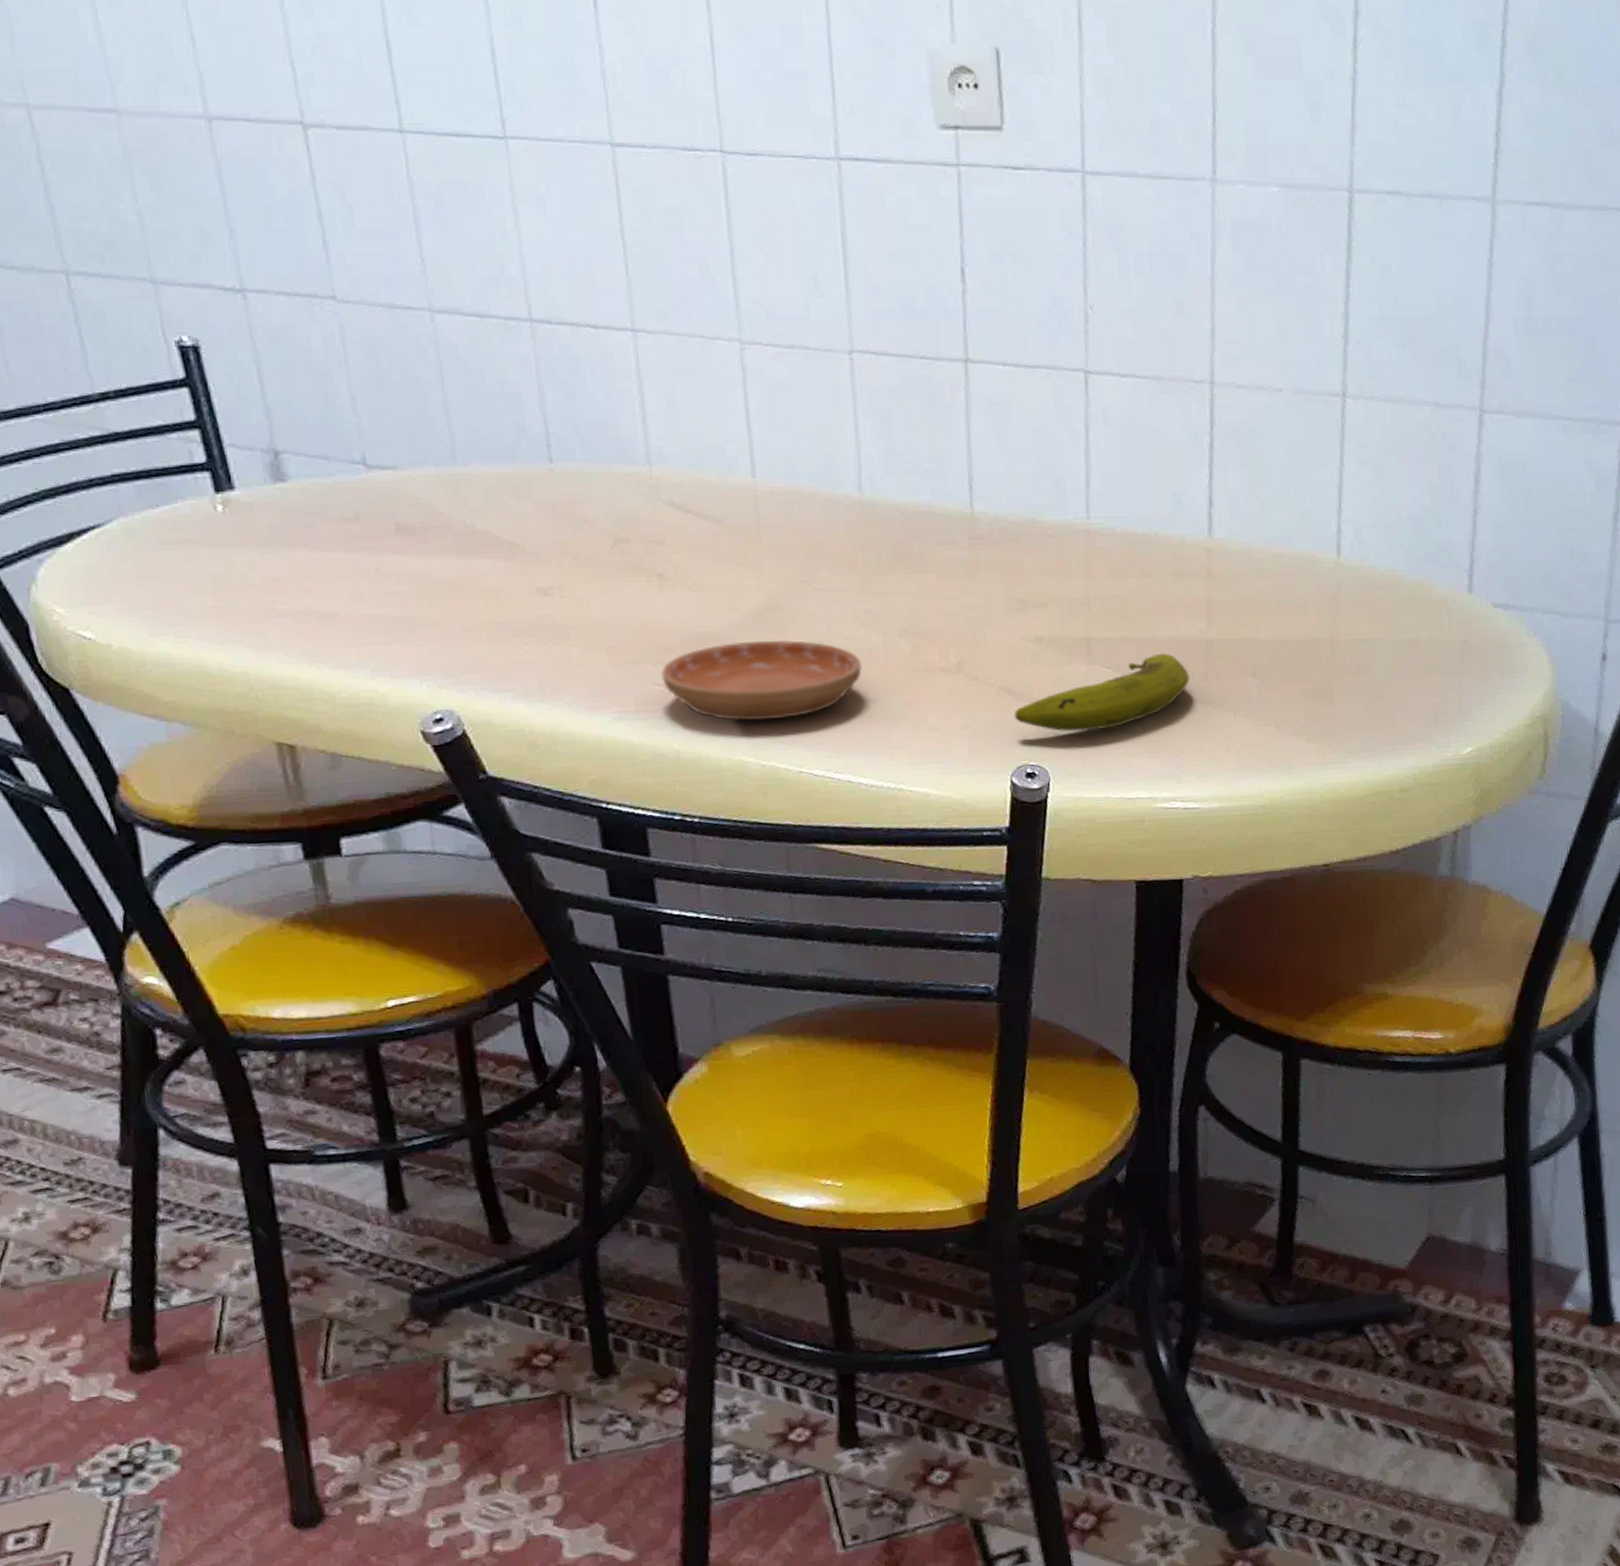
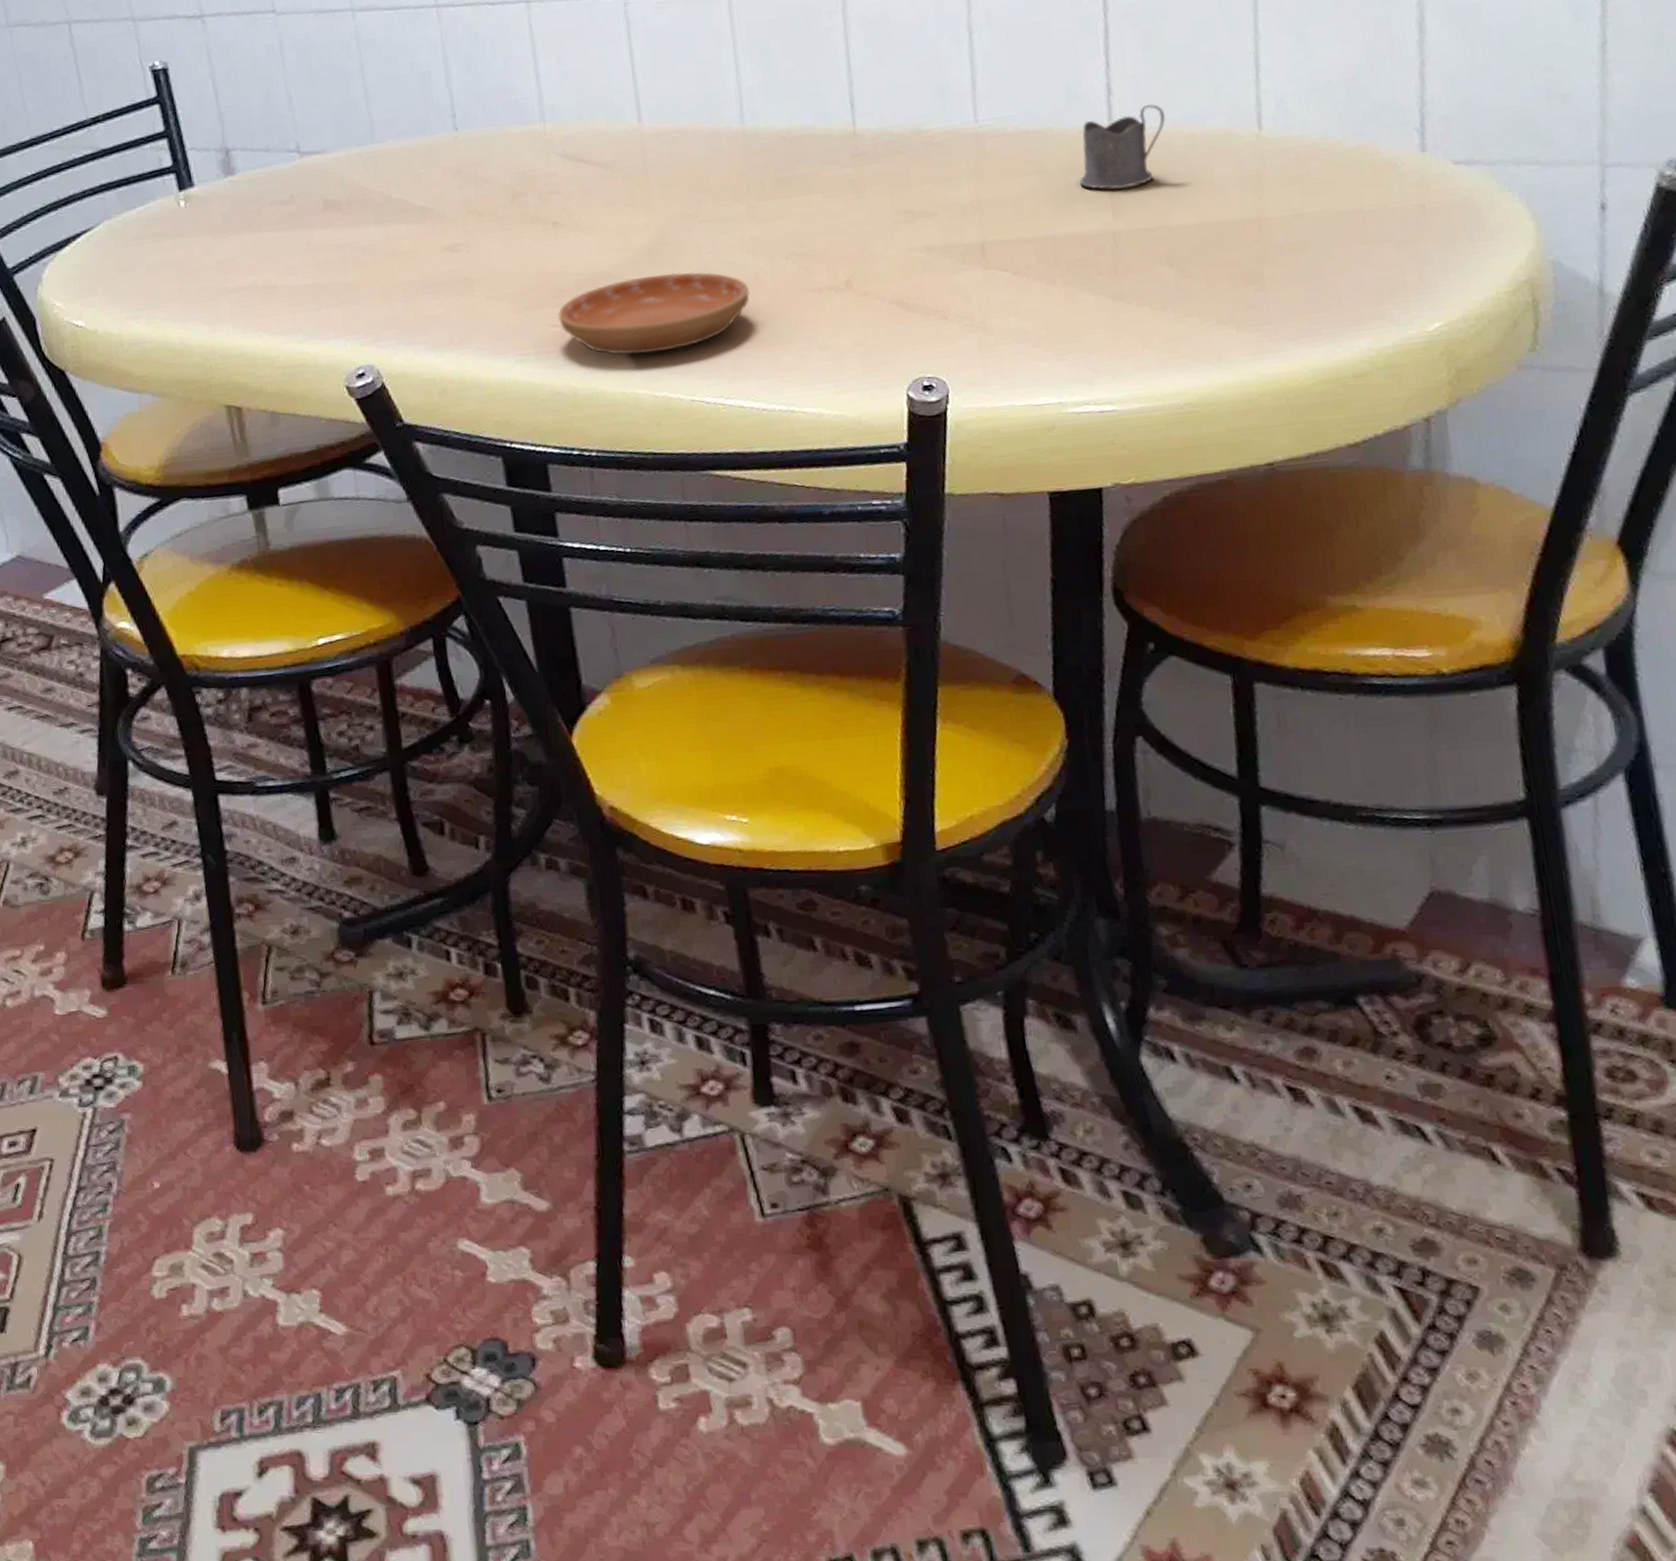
fruit: present [1014,653,1190,732] -> none [907,250,1097,341]
tea glass holder: none [1179,521,1259,598] -> present [1079,104,1166,190]

